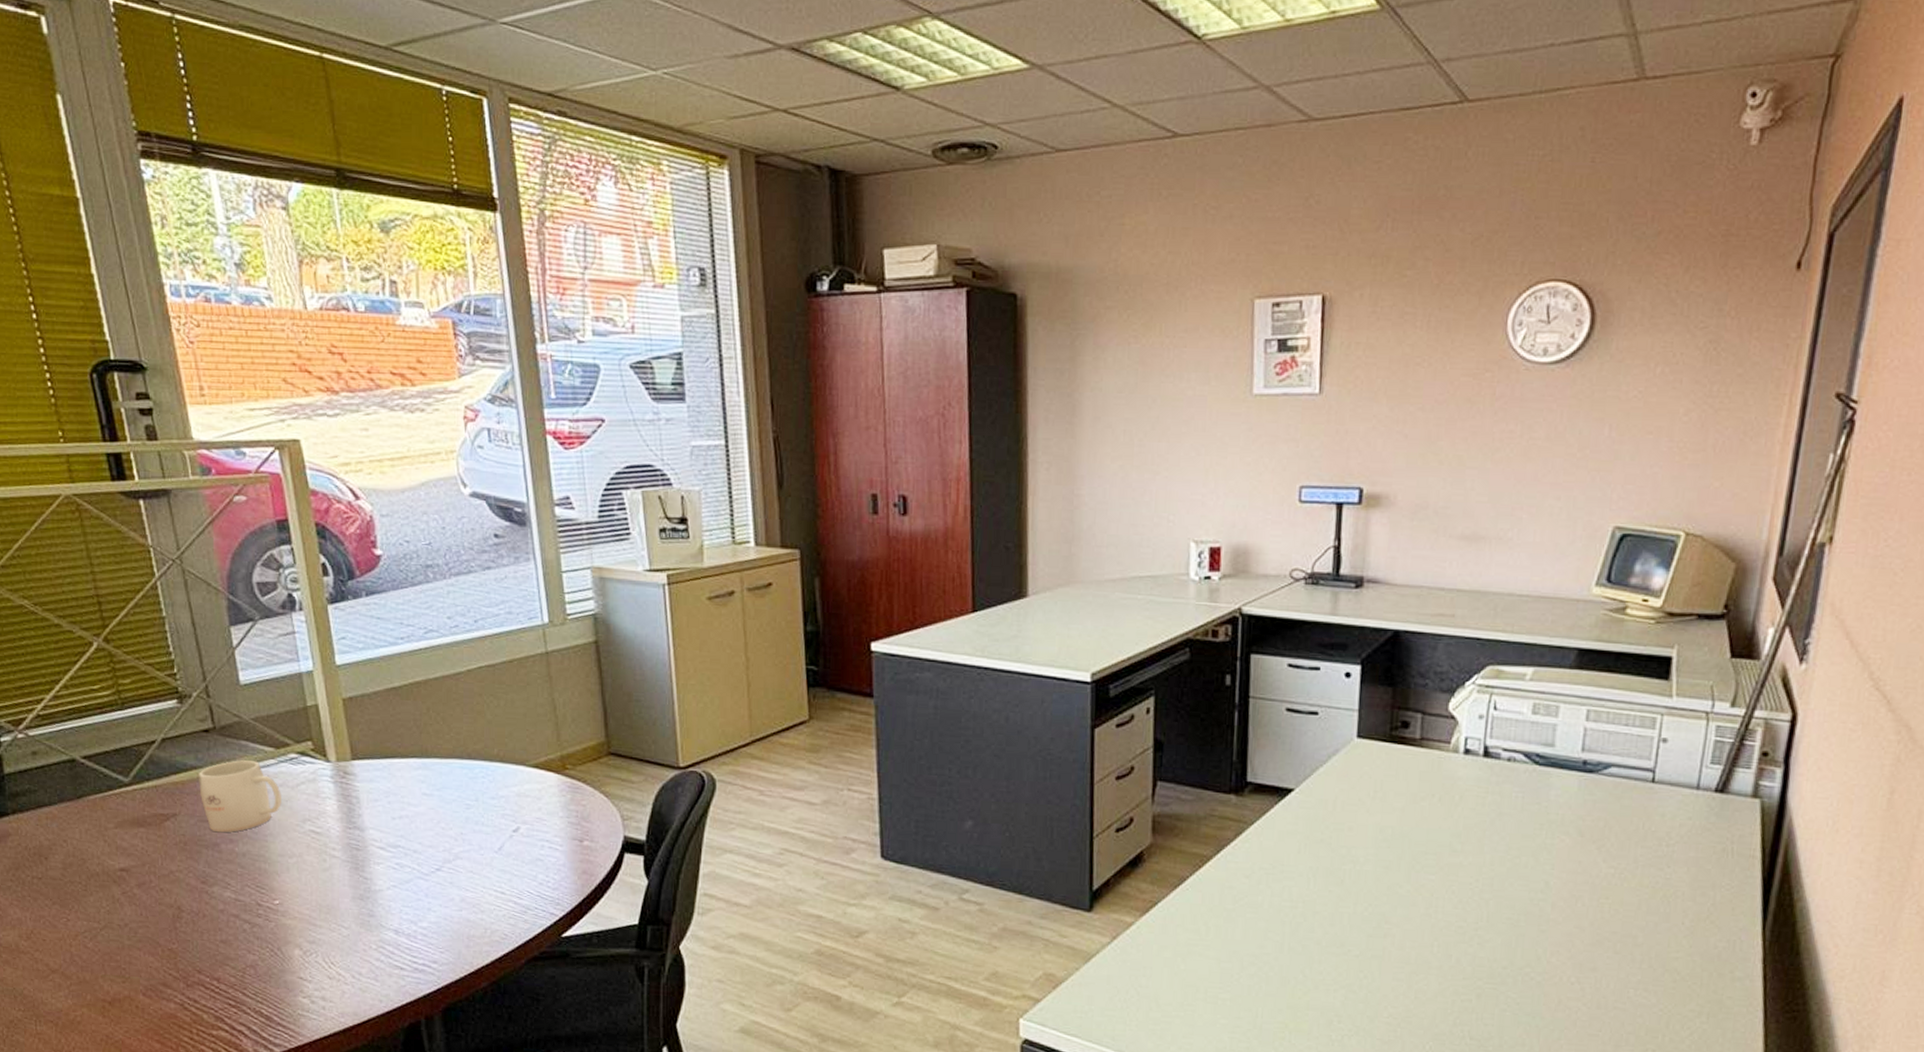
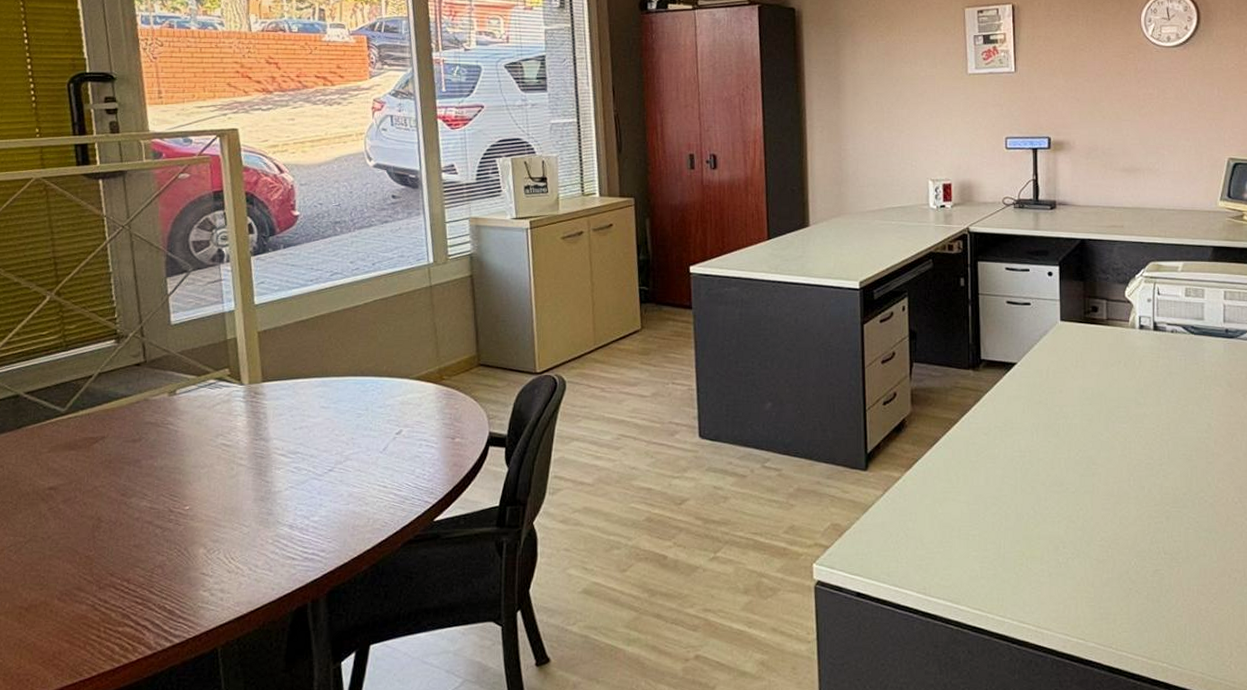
mug: present [199,760,281,833] -> none [127,388,199,451]

